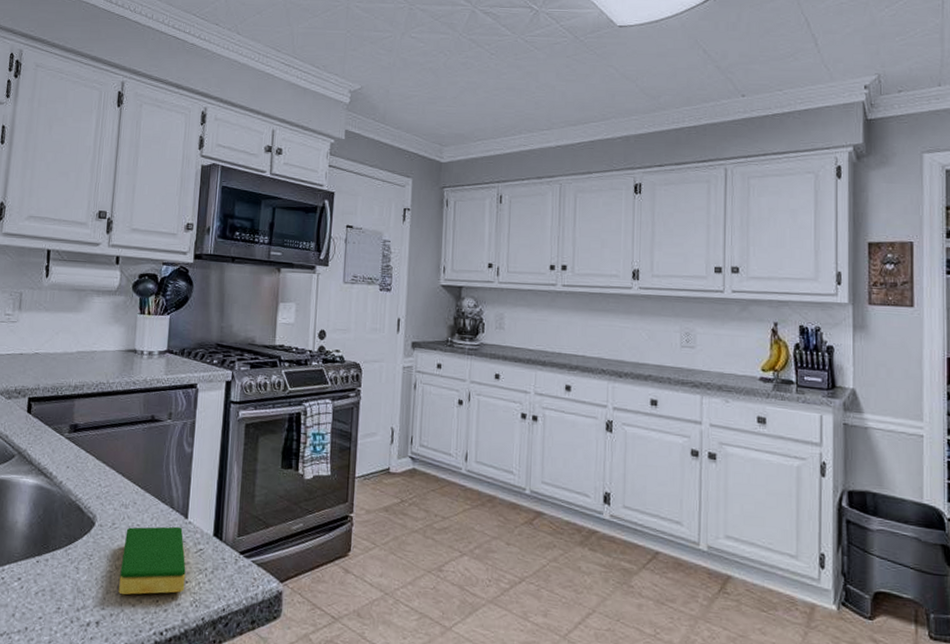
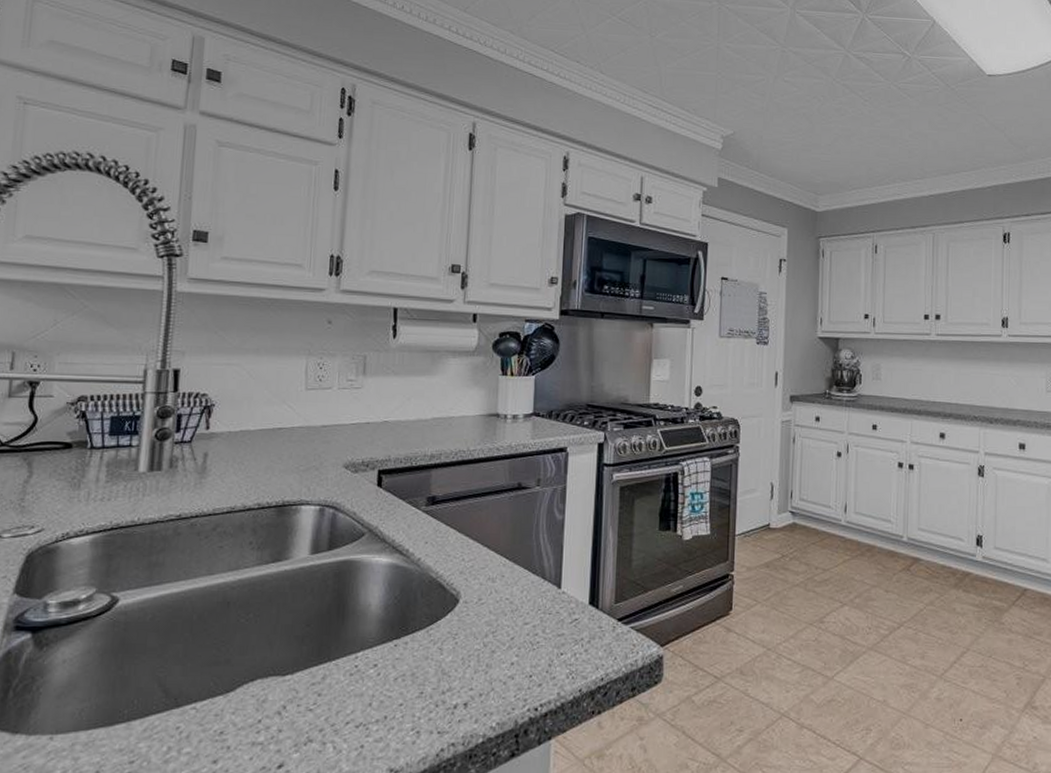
dish sponge: present [118,526,186,595] -> none [488,597,561,673]

